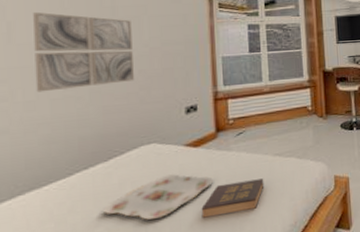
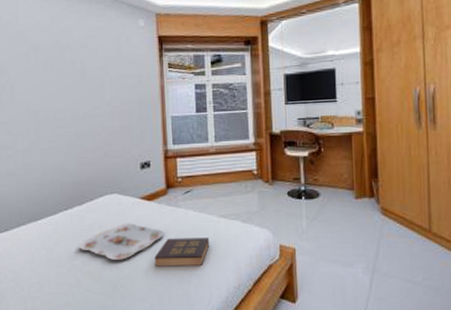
wall art: present [33,11,134,93] -> none [27,75,99,143]

